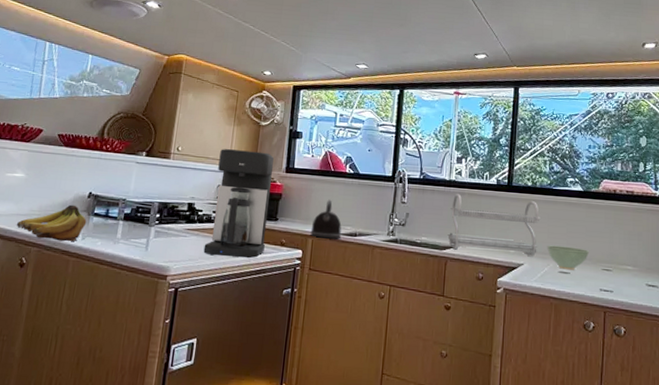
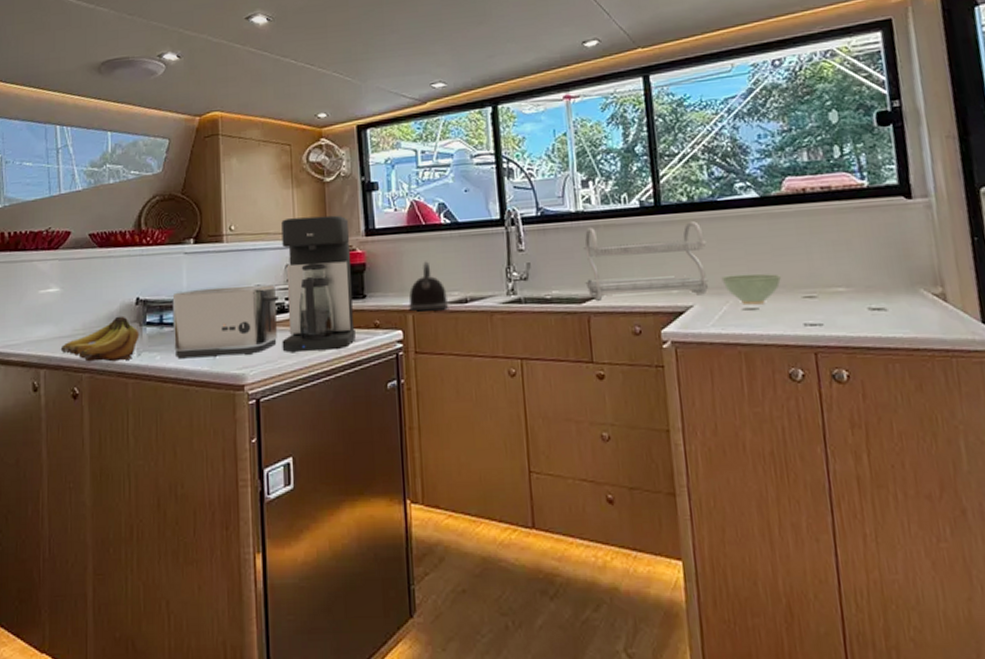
toaster: none [114,192,208,253] -> present [172,285,279,359]

